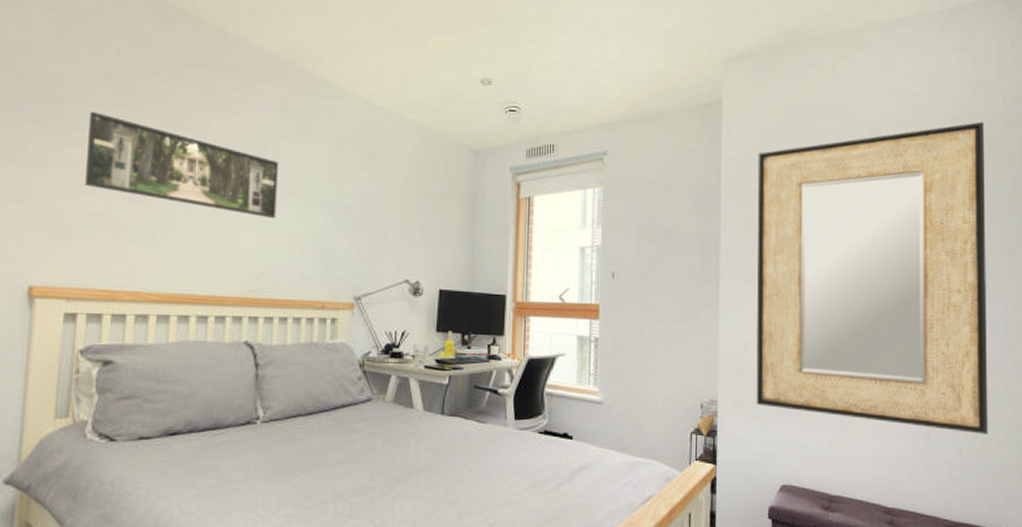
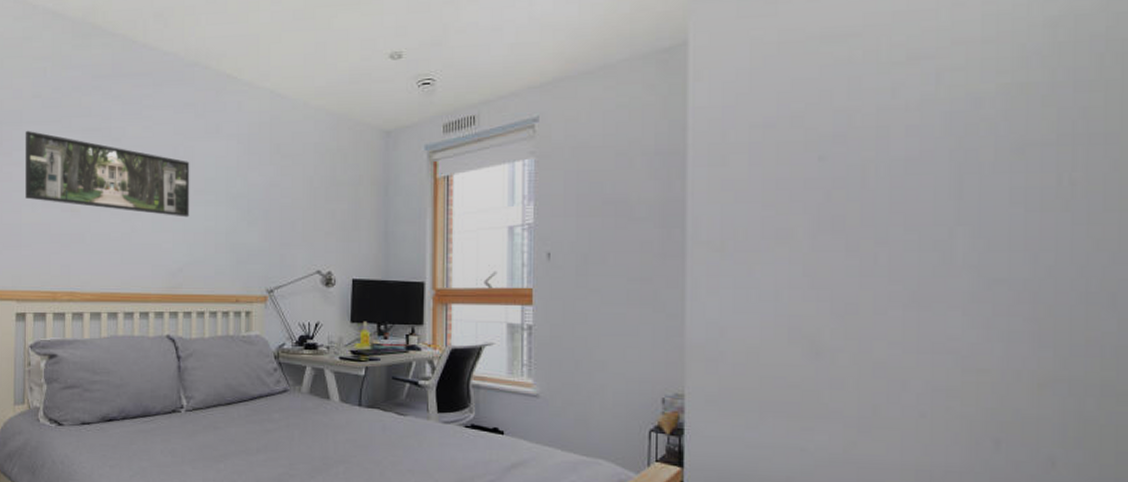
home mirror: present [756,121,988,434] -> none [737,21,1104,442]

